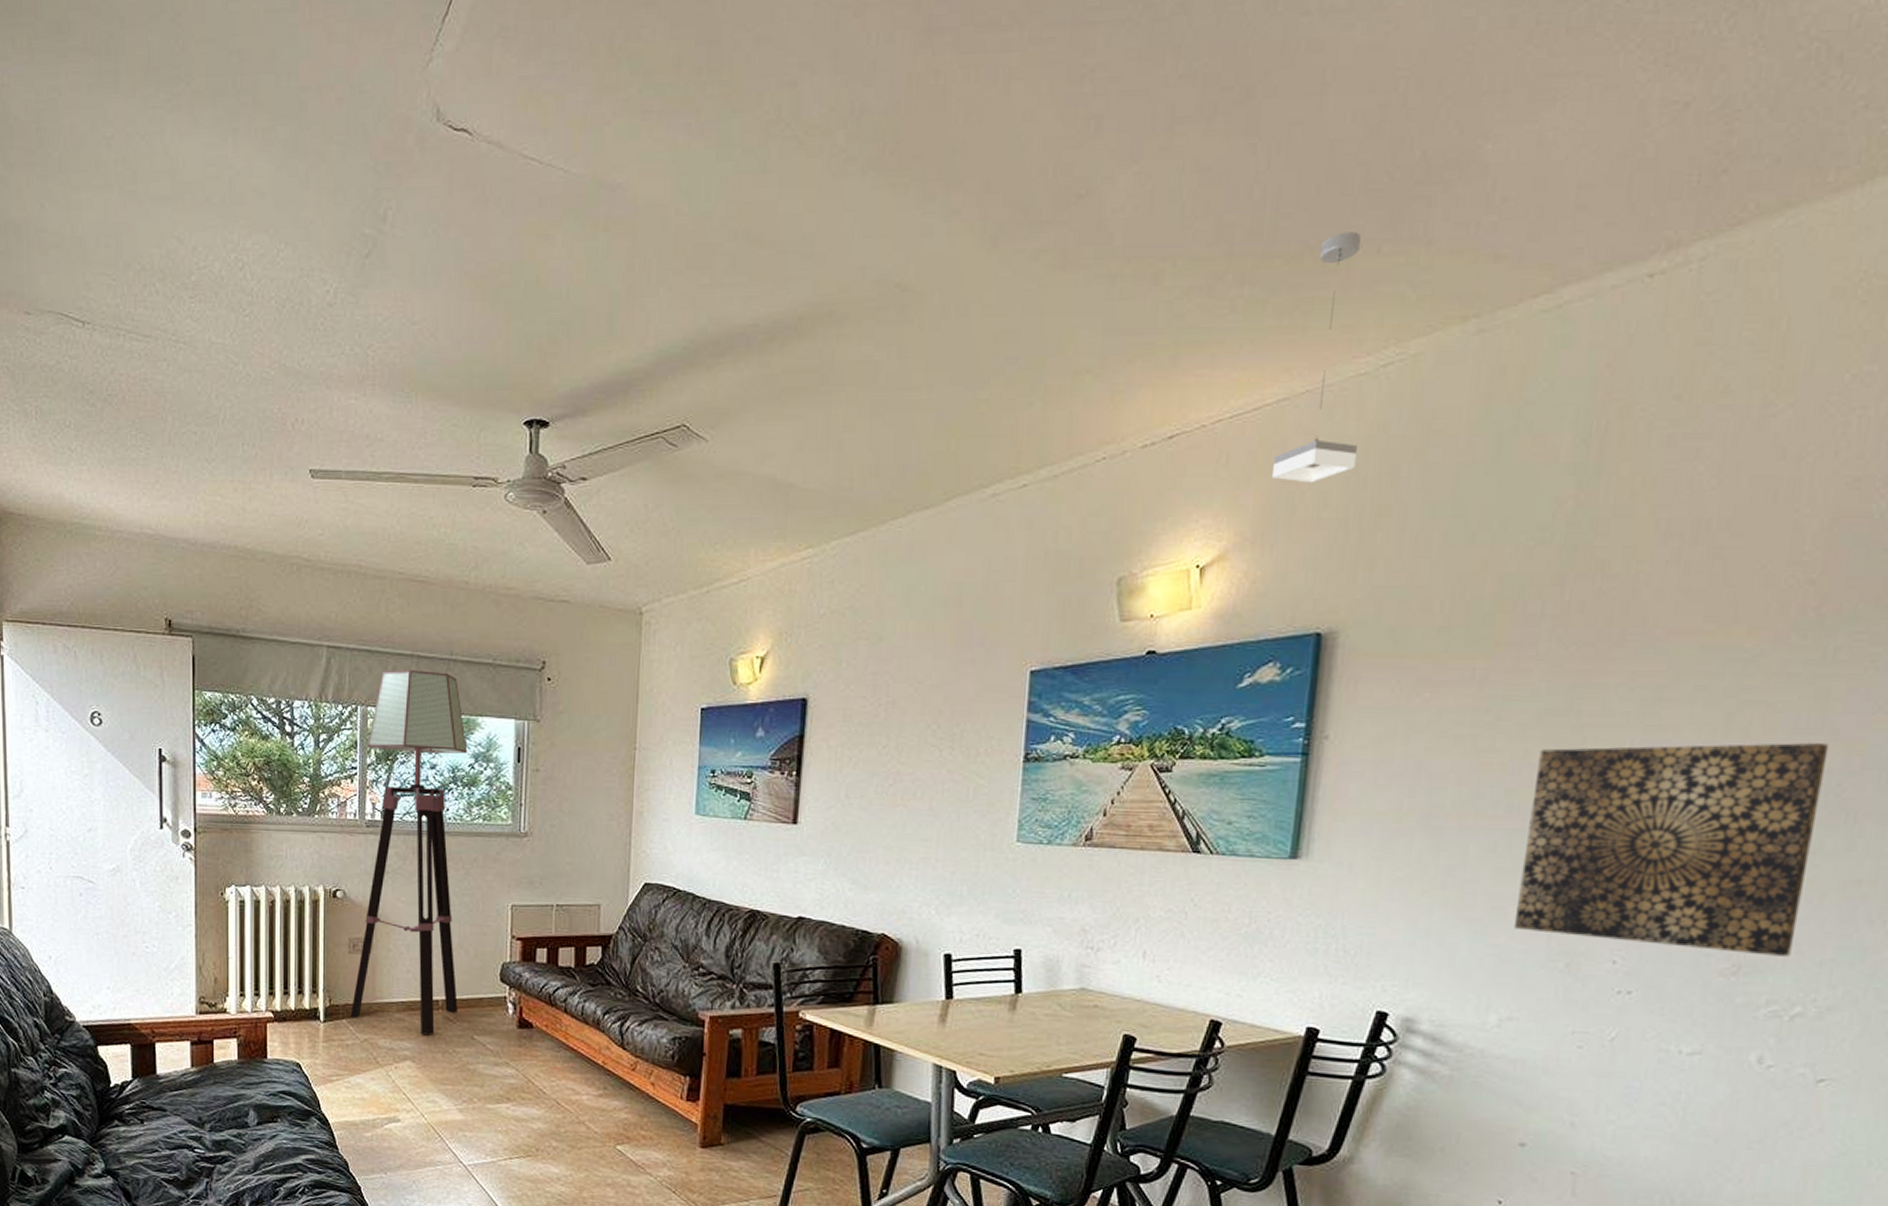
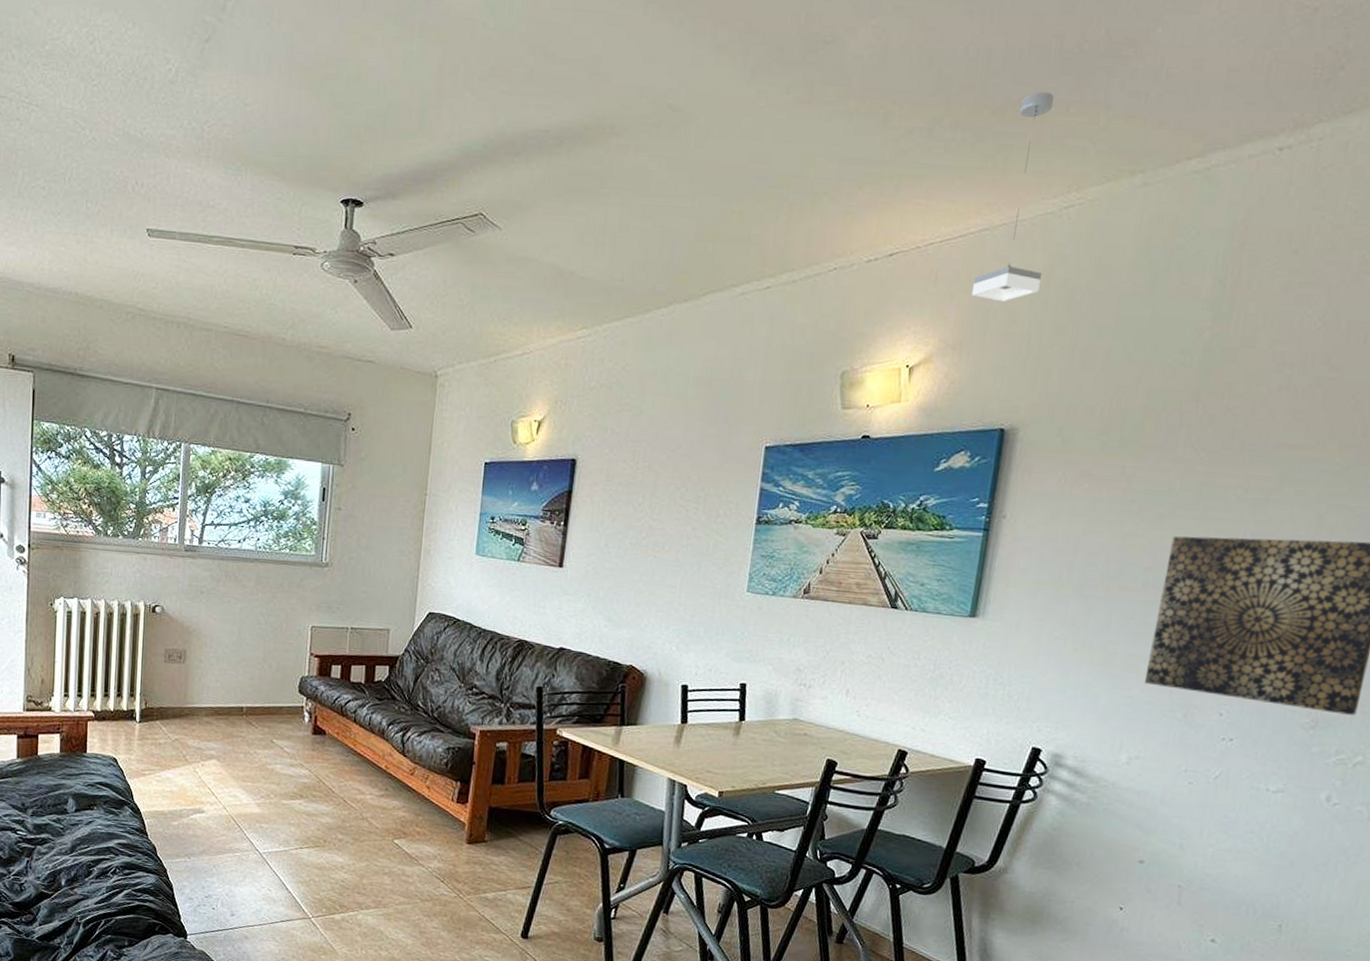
floor lamp: present [350,670,468,1034] -> none [163,413,279,737]

